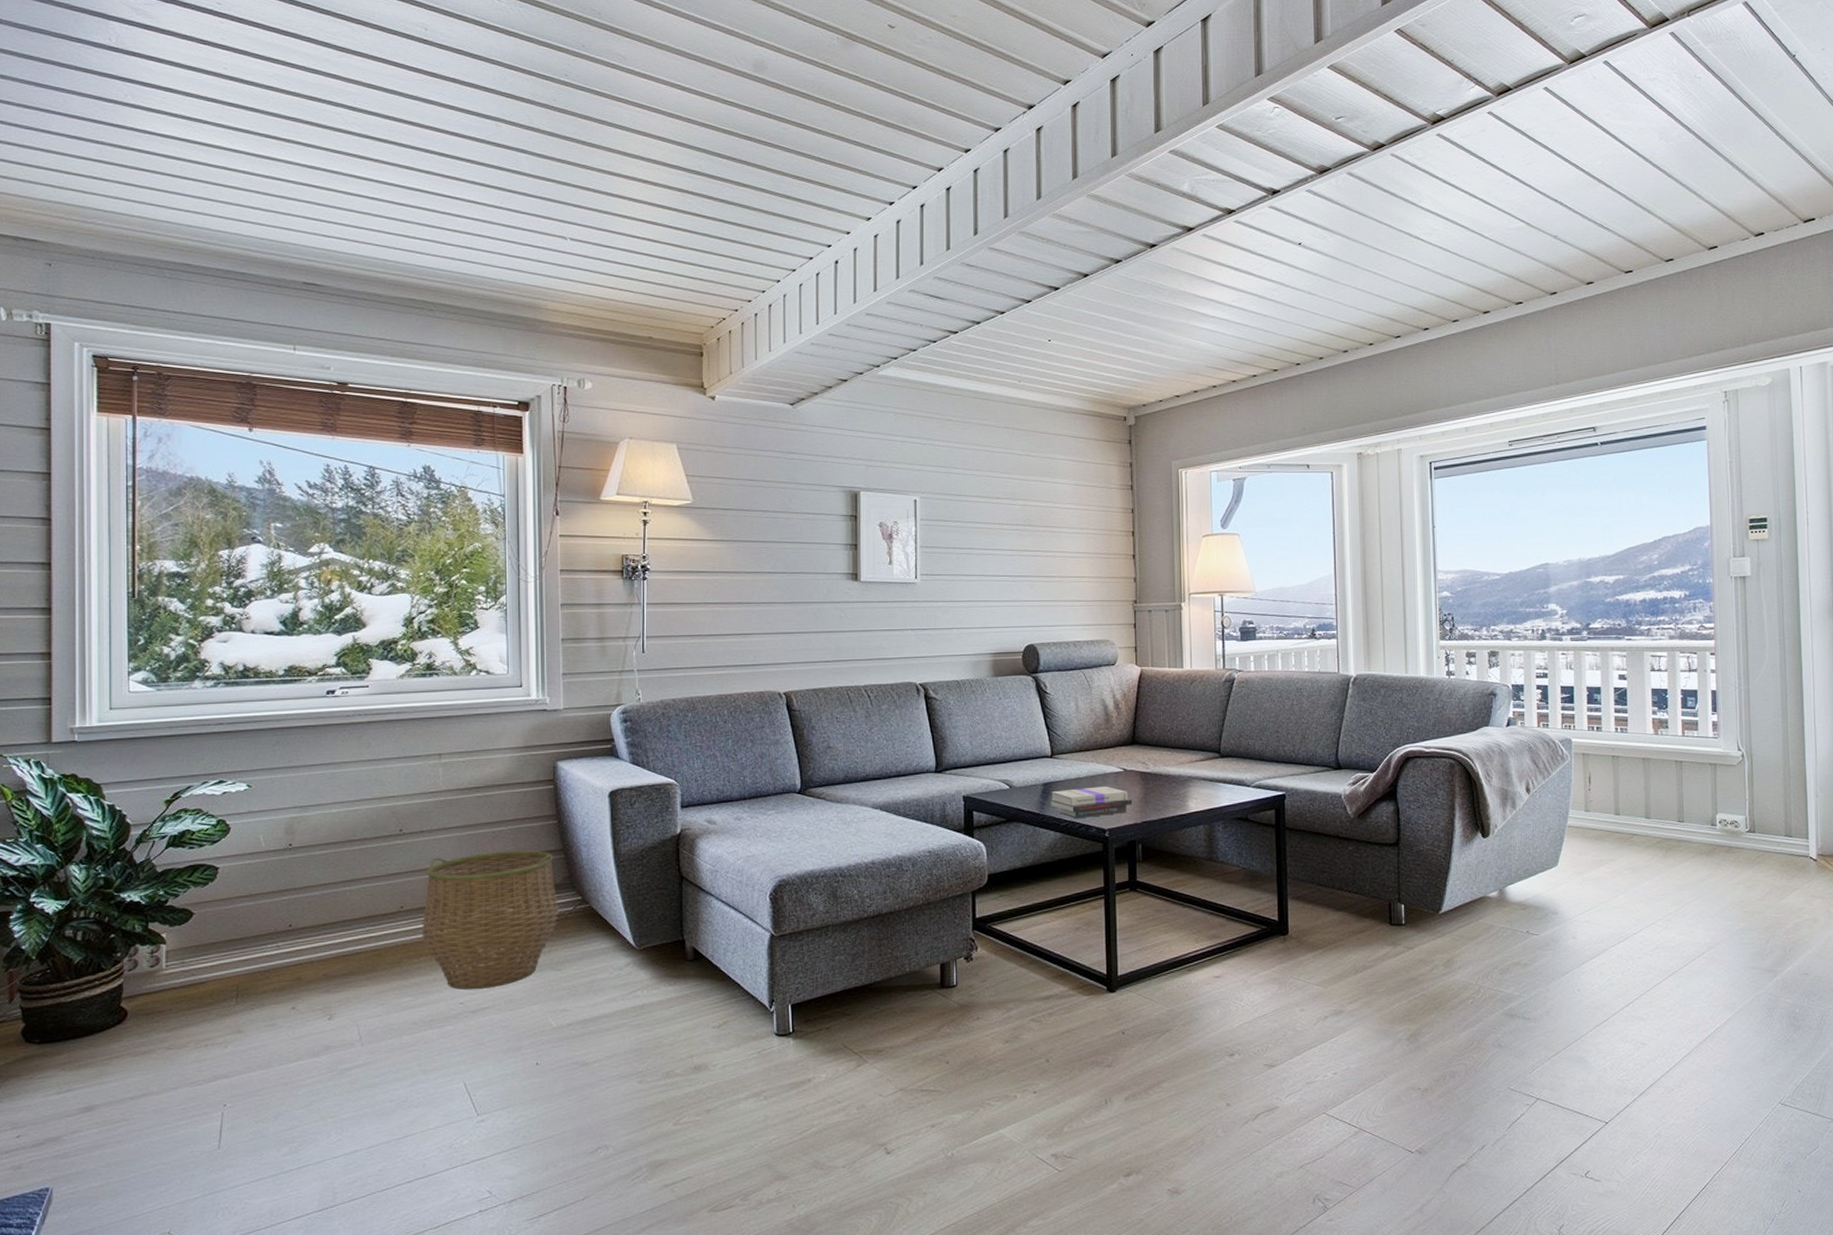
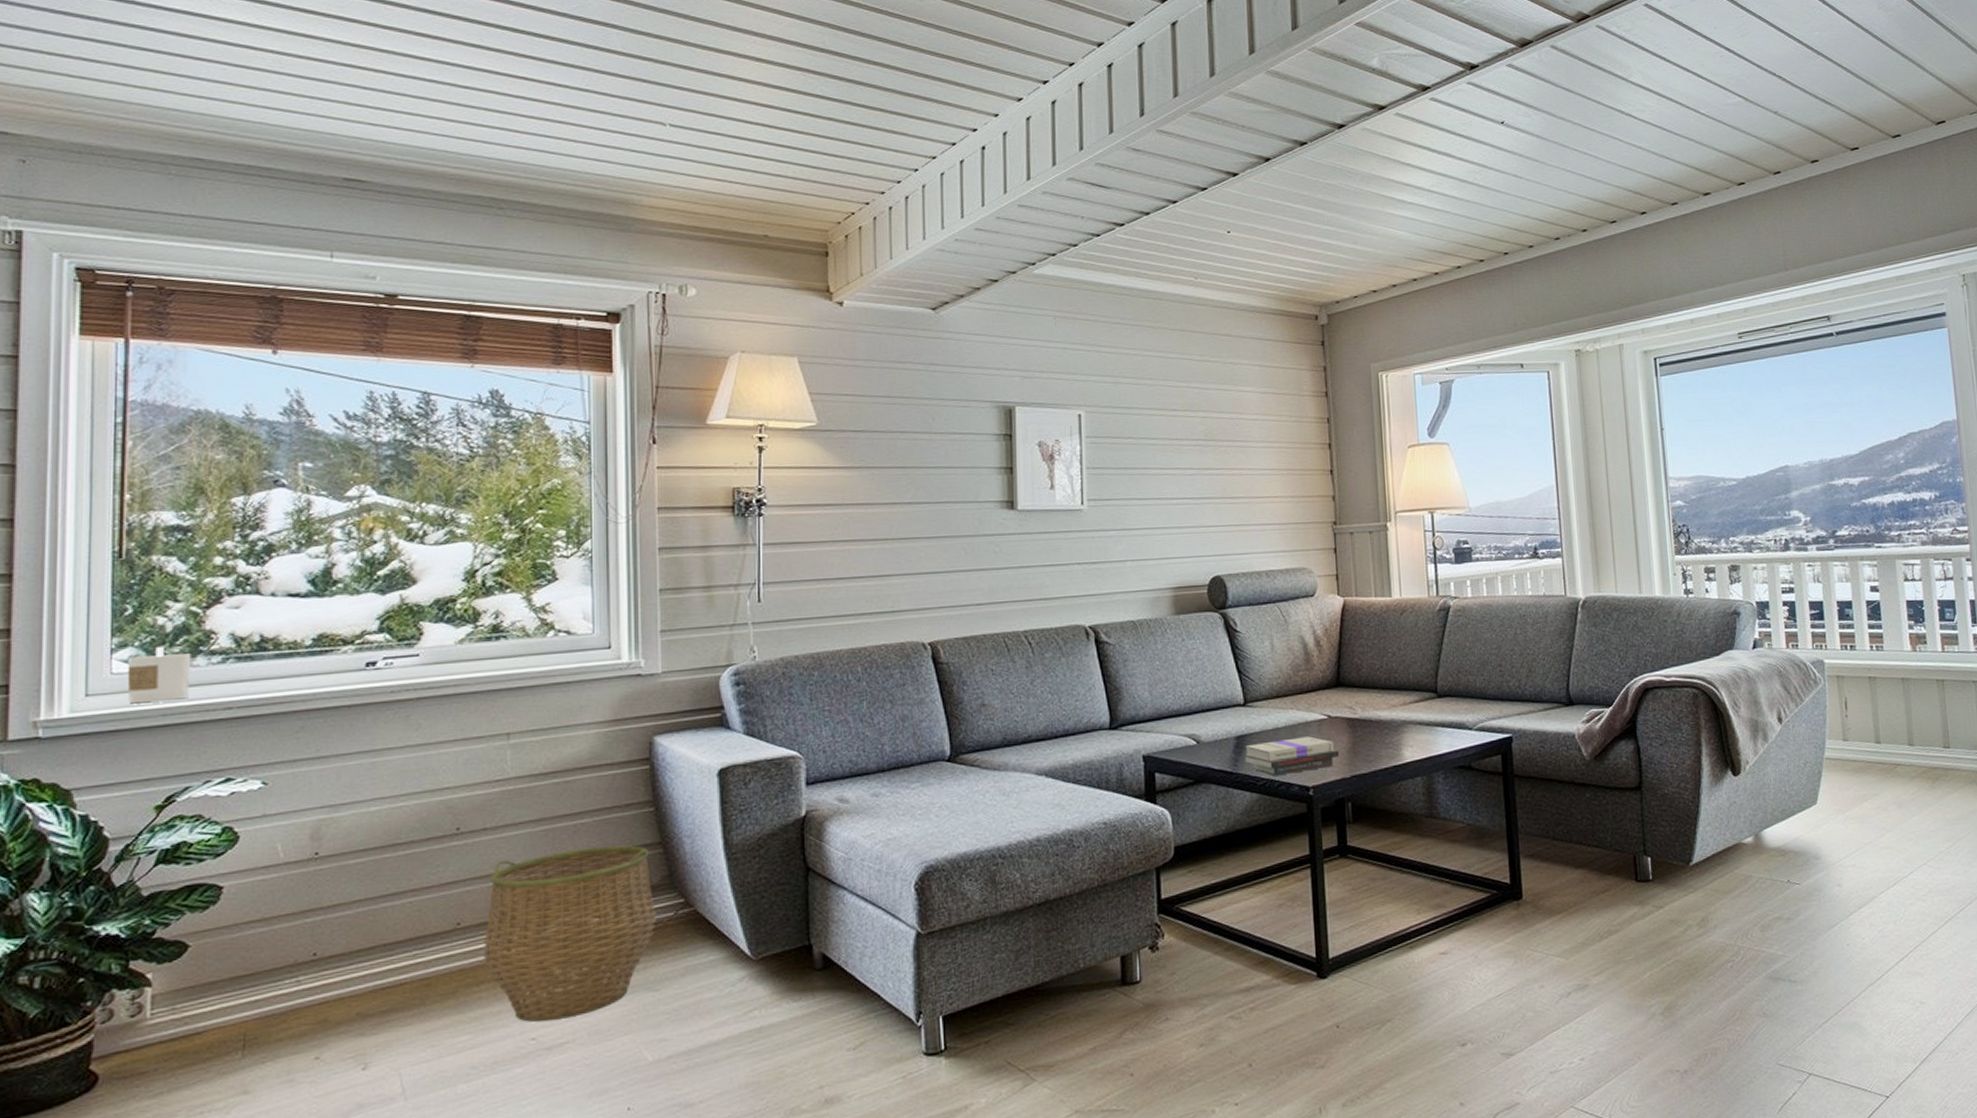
candle: none [141,671,190,717] -> present [127,646,191,704]

